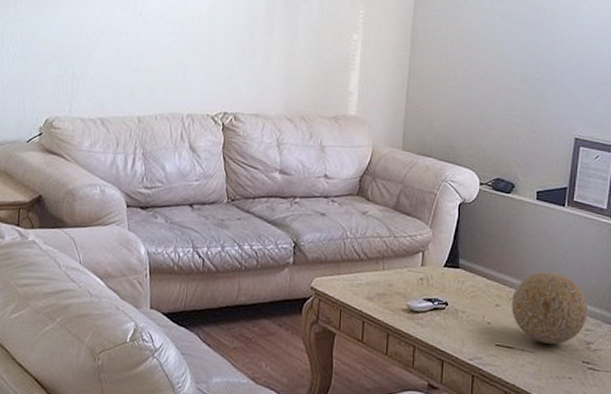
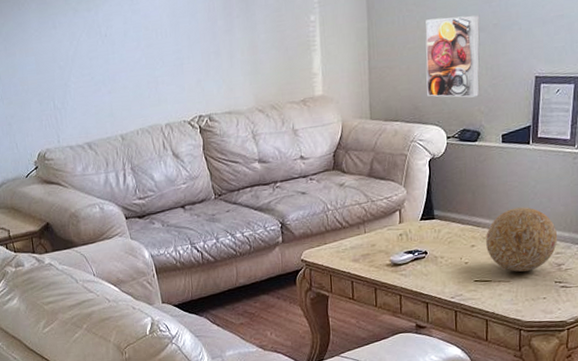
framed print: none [462,61,524,148] -> present [425,15,480,98]

